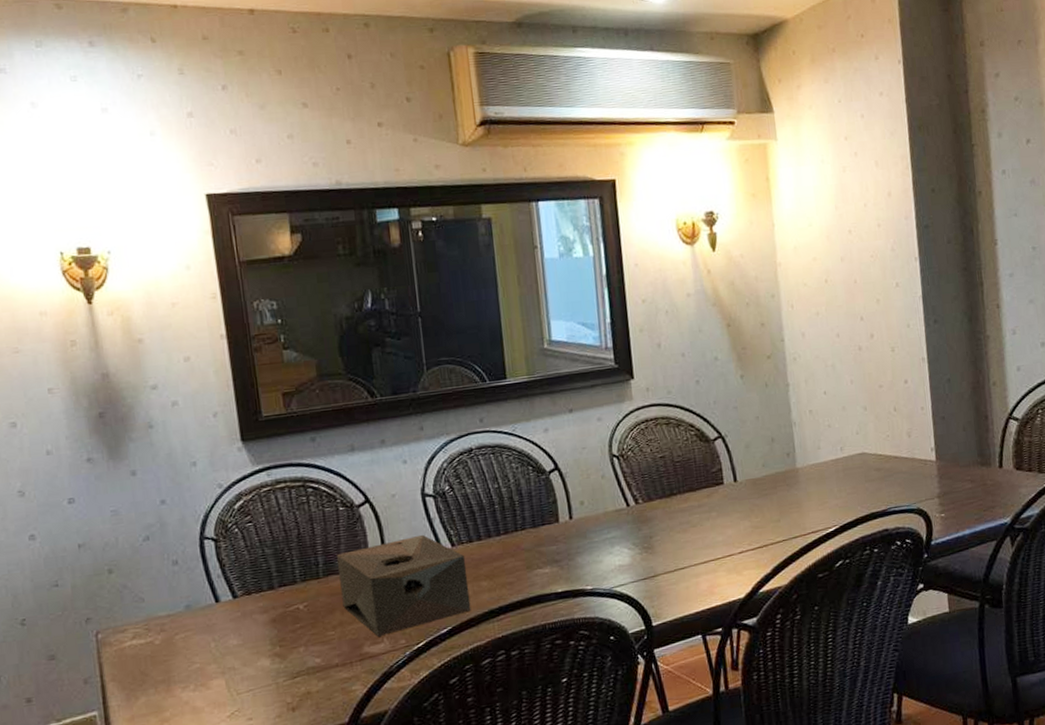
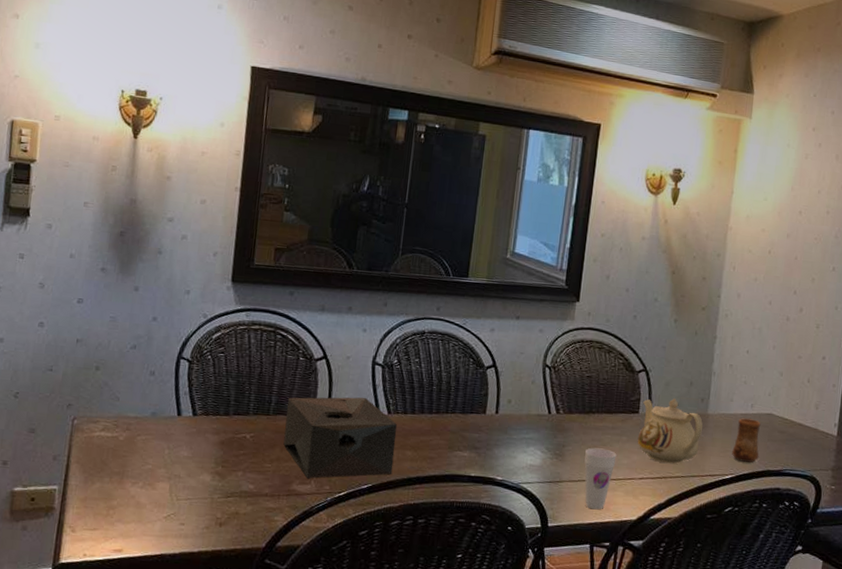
cup: none [674,530,710,597] -> present [584,447,617,510]
teapot: none [726,458,795,531] -> present [637,397,703,464]
cup: none [830,463,860,510] -> present [732,418,761,463]

